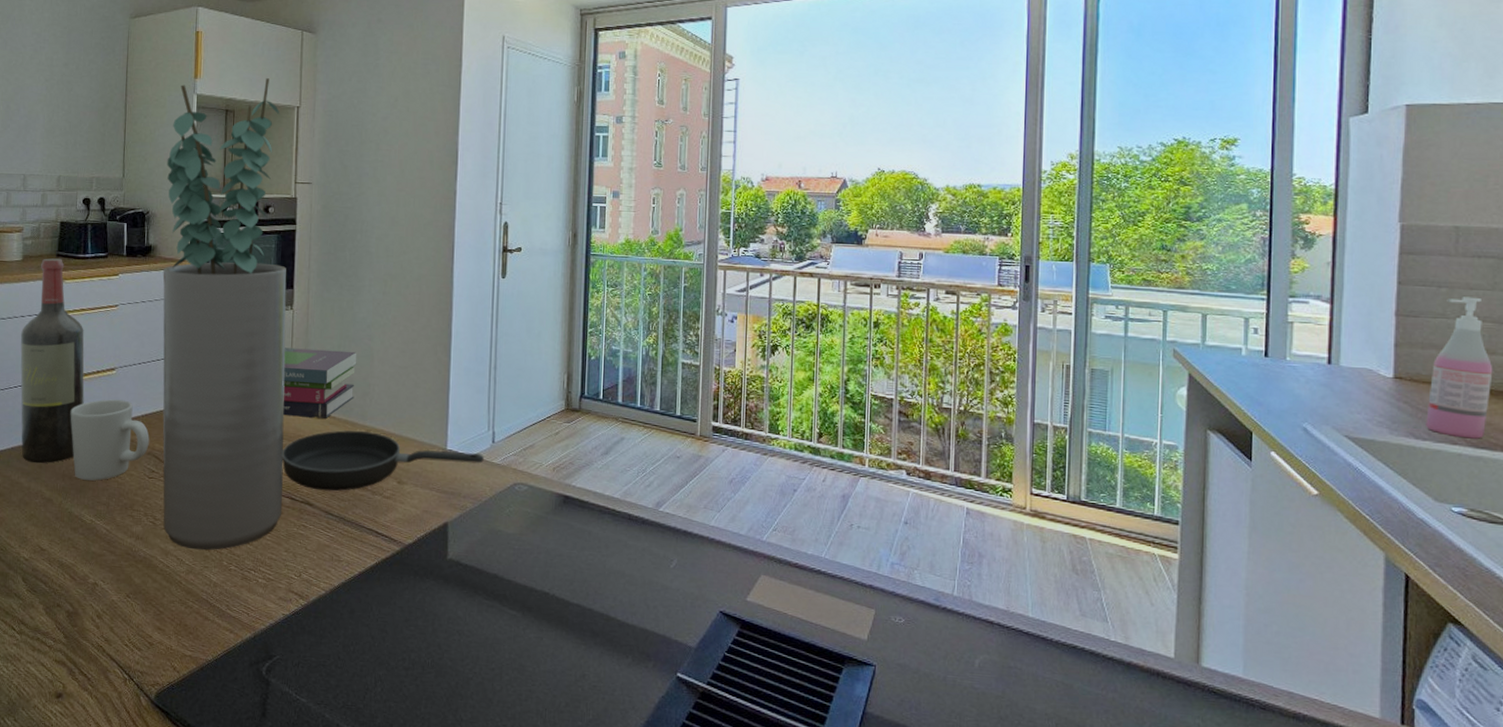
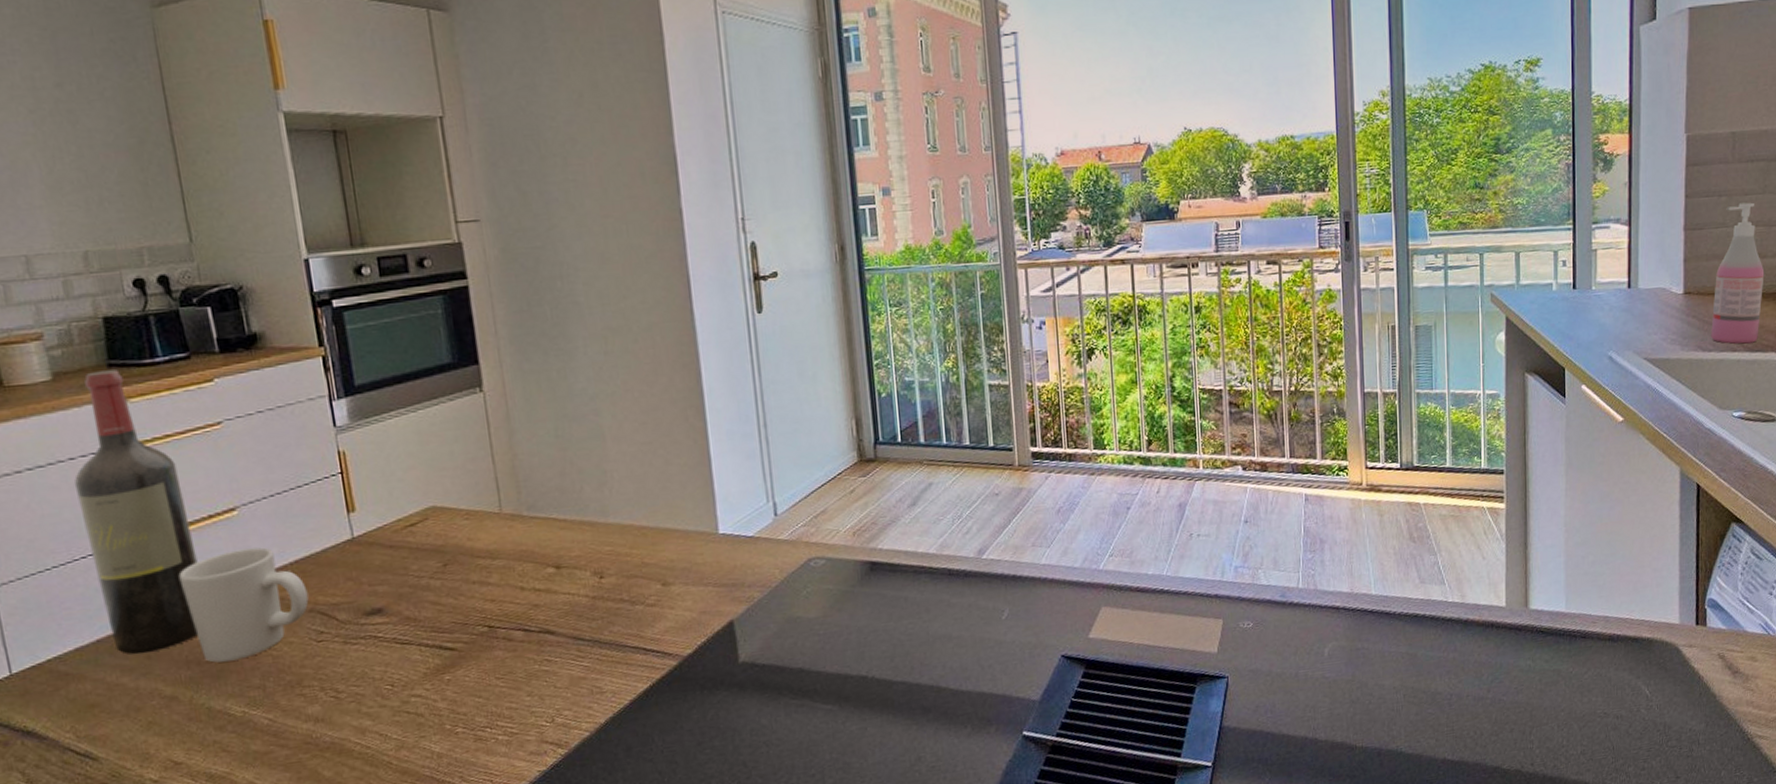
vase: present [162,78,287,551] -> none [254,80,516,719]
frying pan: present [282,430,485,492] -> none [501,529,768,614]
books: present [283,347,357,419] -> none [479,433,588,530]

